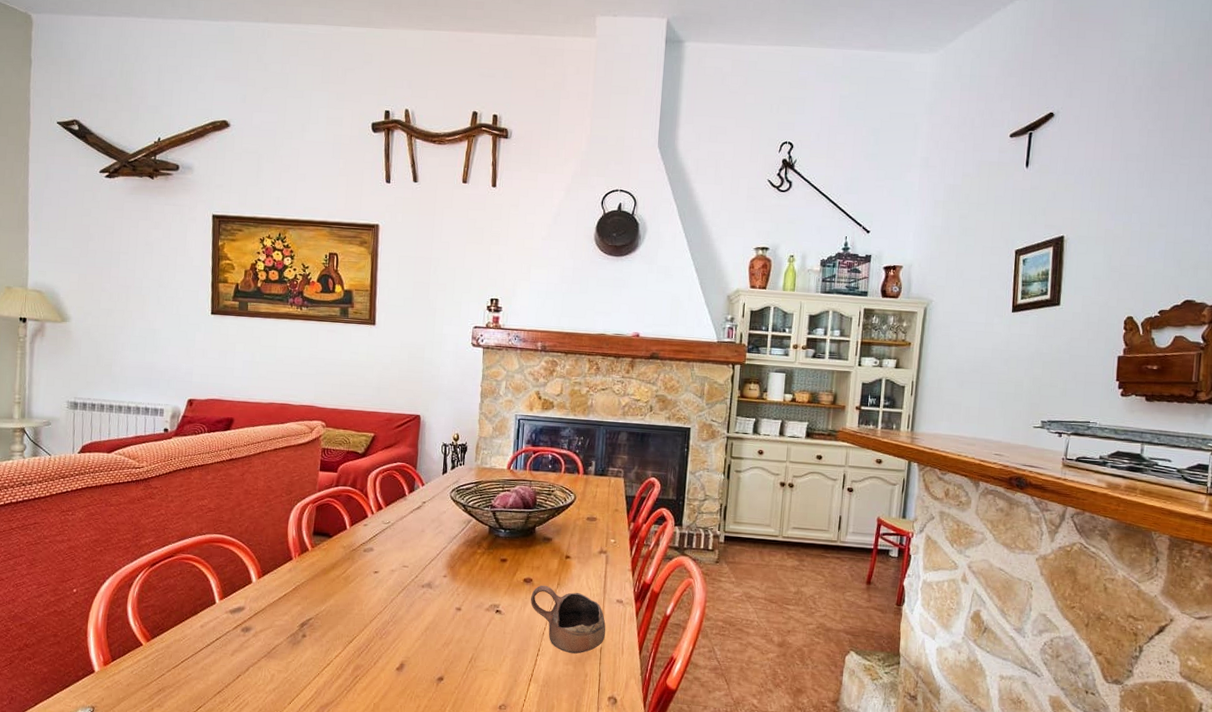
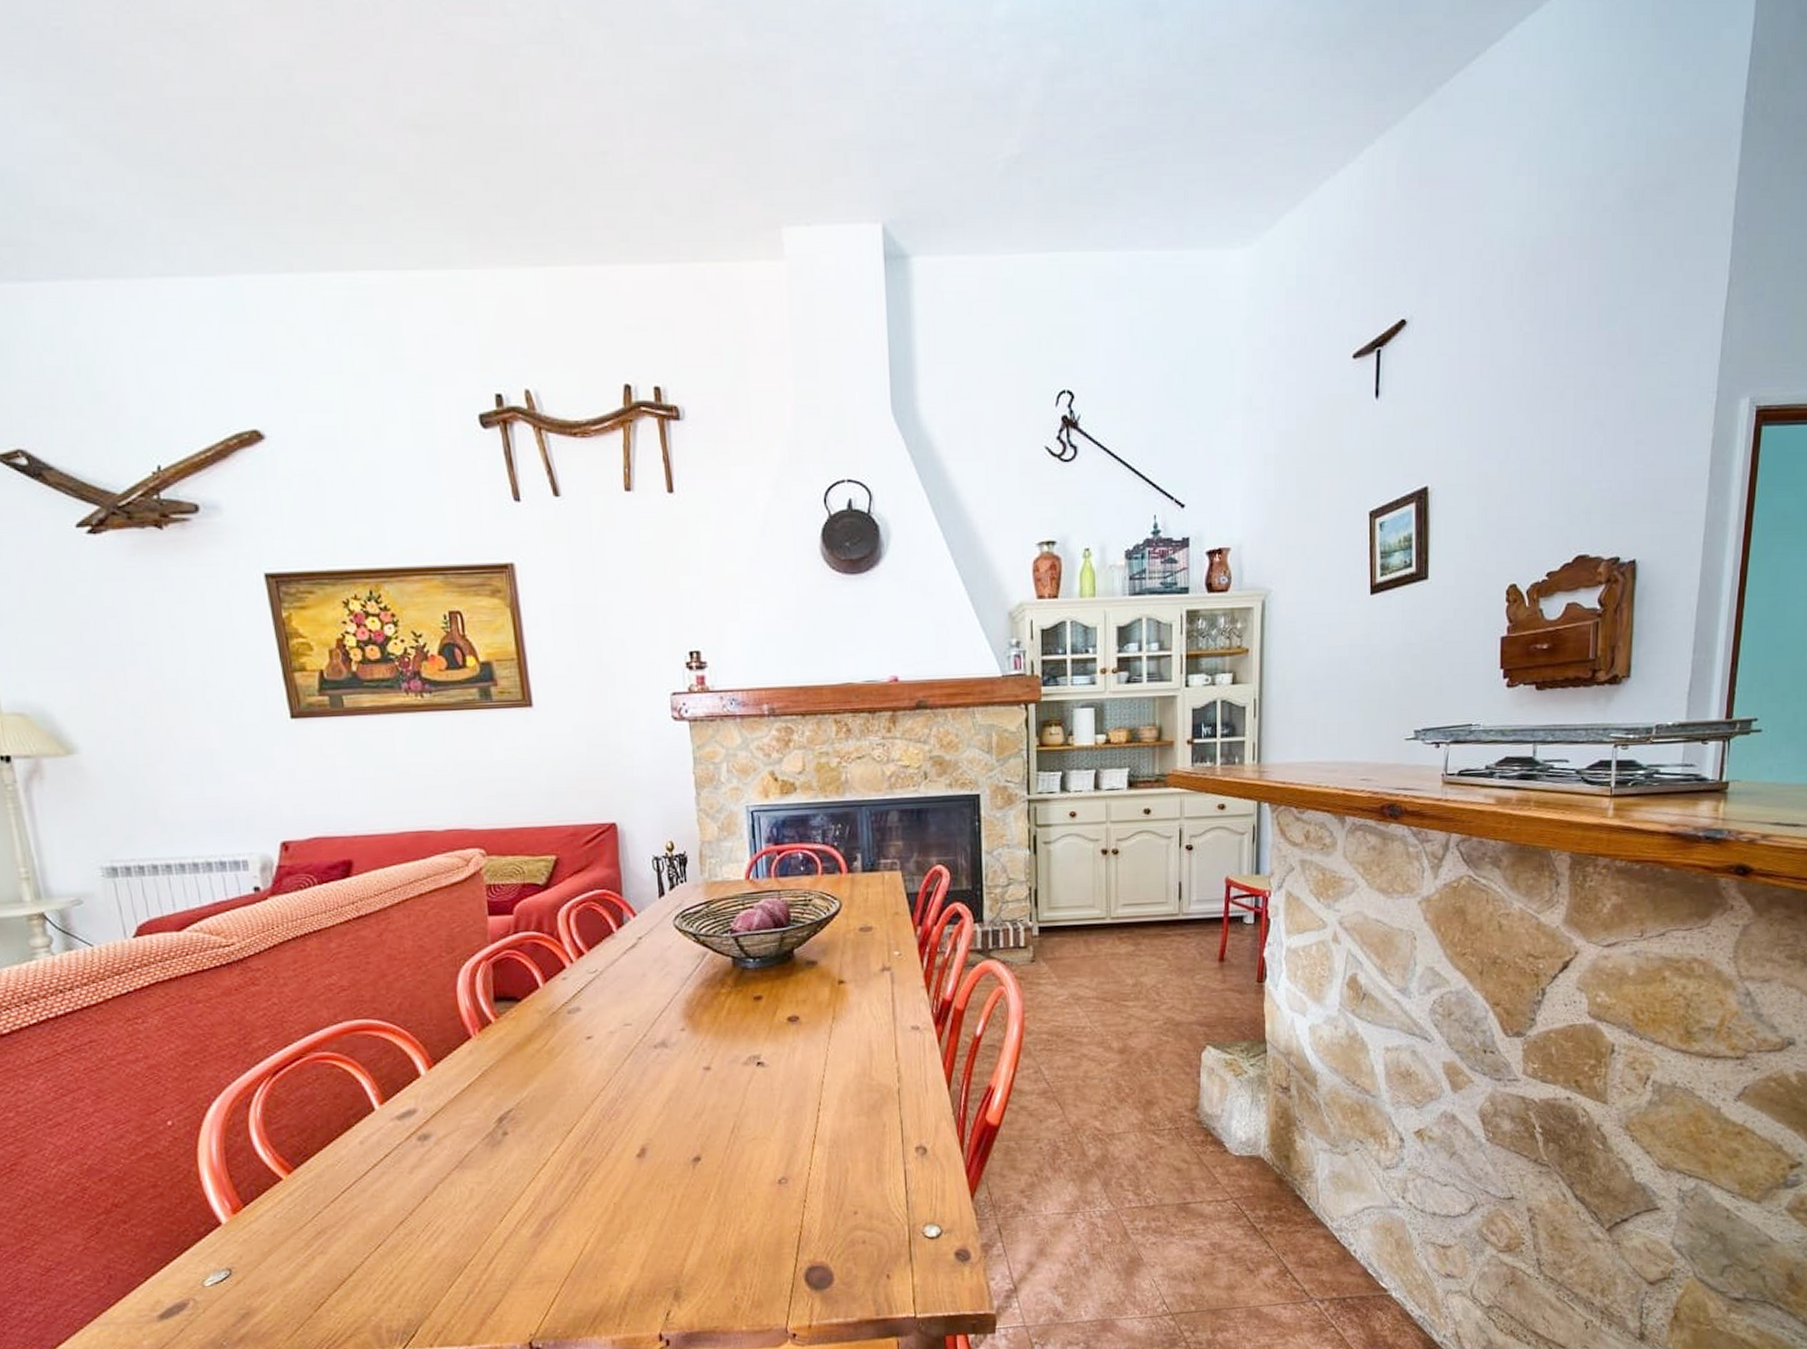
cup: present [531,585,606,654] -> none [800,1021,903,1102]

